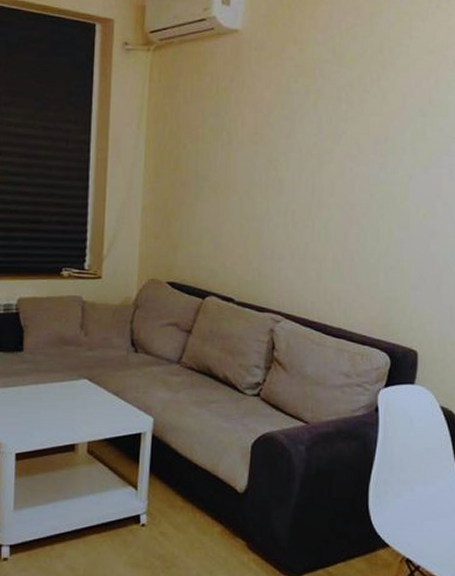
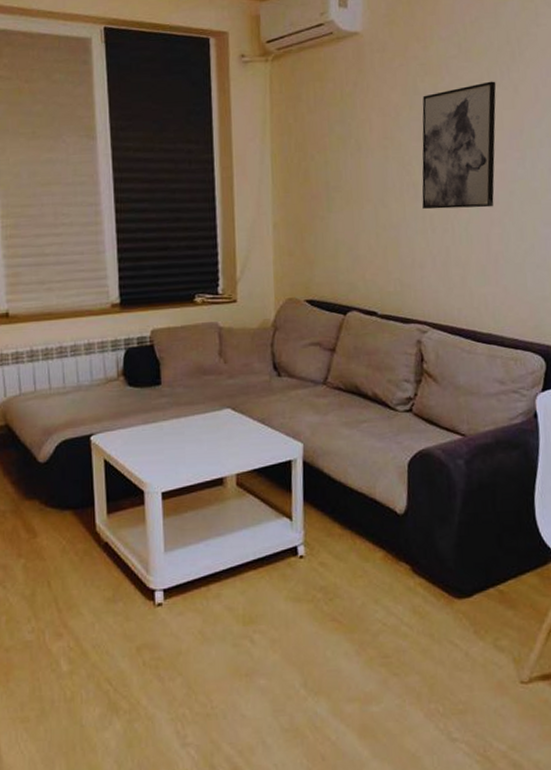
wall art: none [286,87,366,208] -> present [422,81,496,210]

